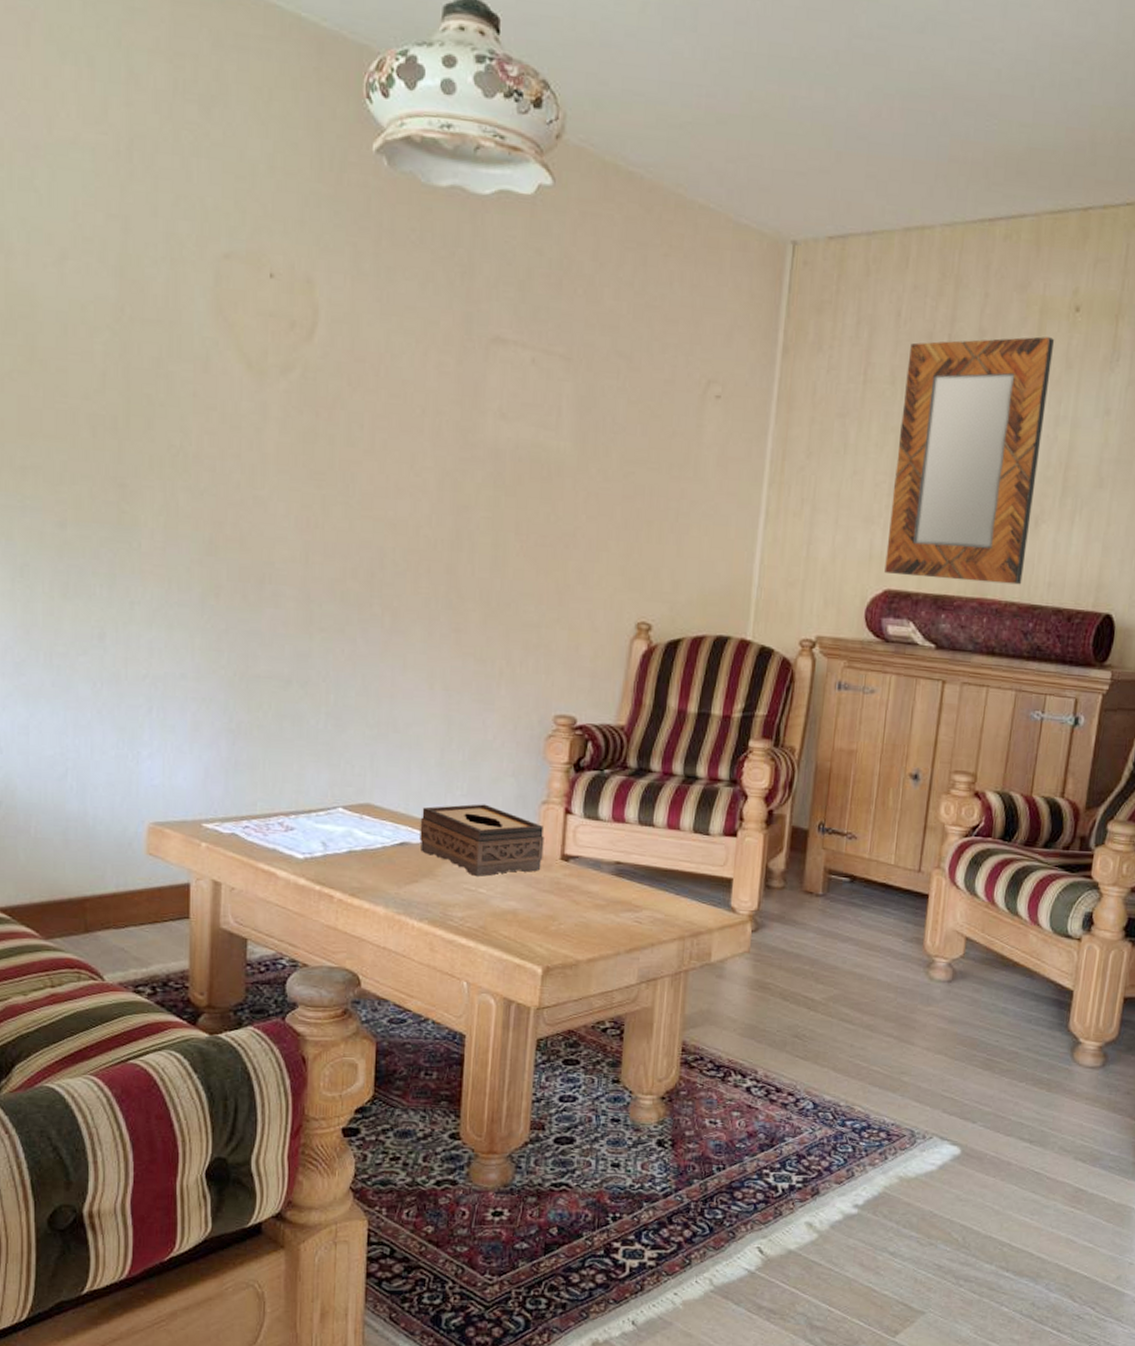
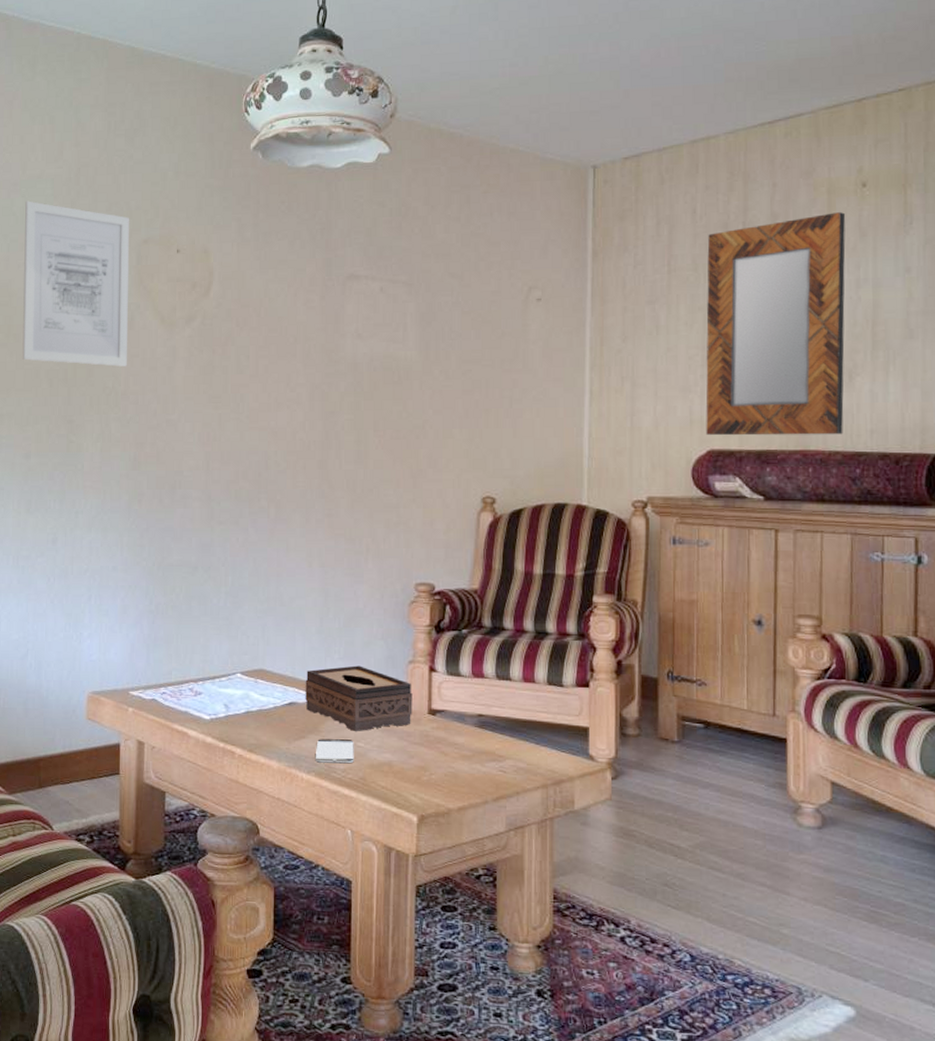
wall art: none [51,174,205,421] -> present [22,201,130,367]
smartphone: none [430,883,475,911] -> present [316,739,354,764]

